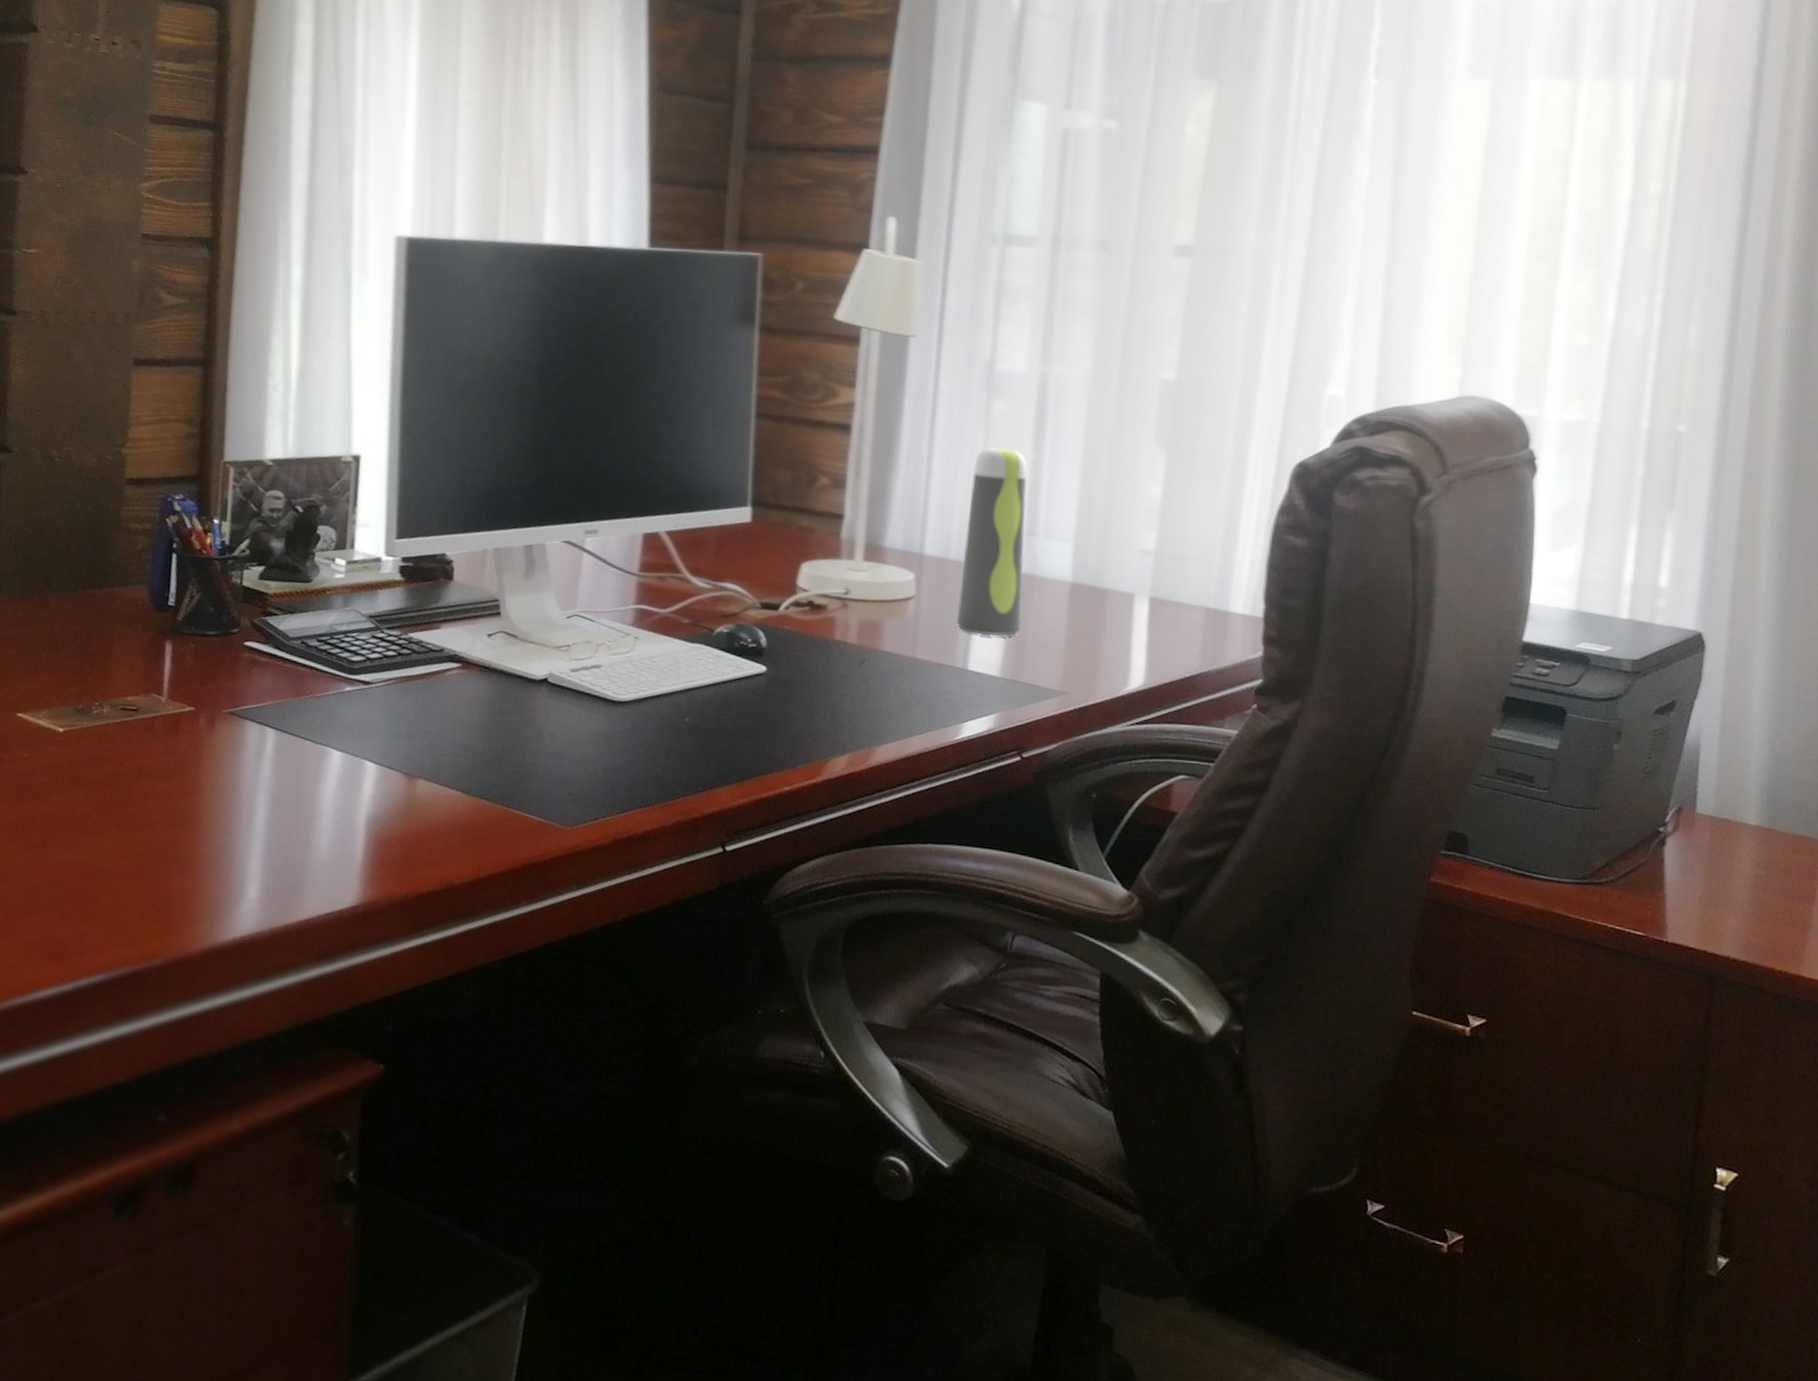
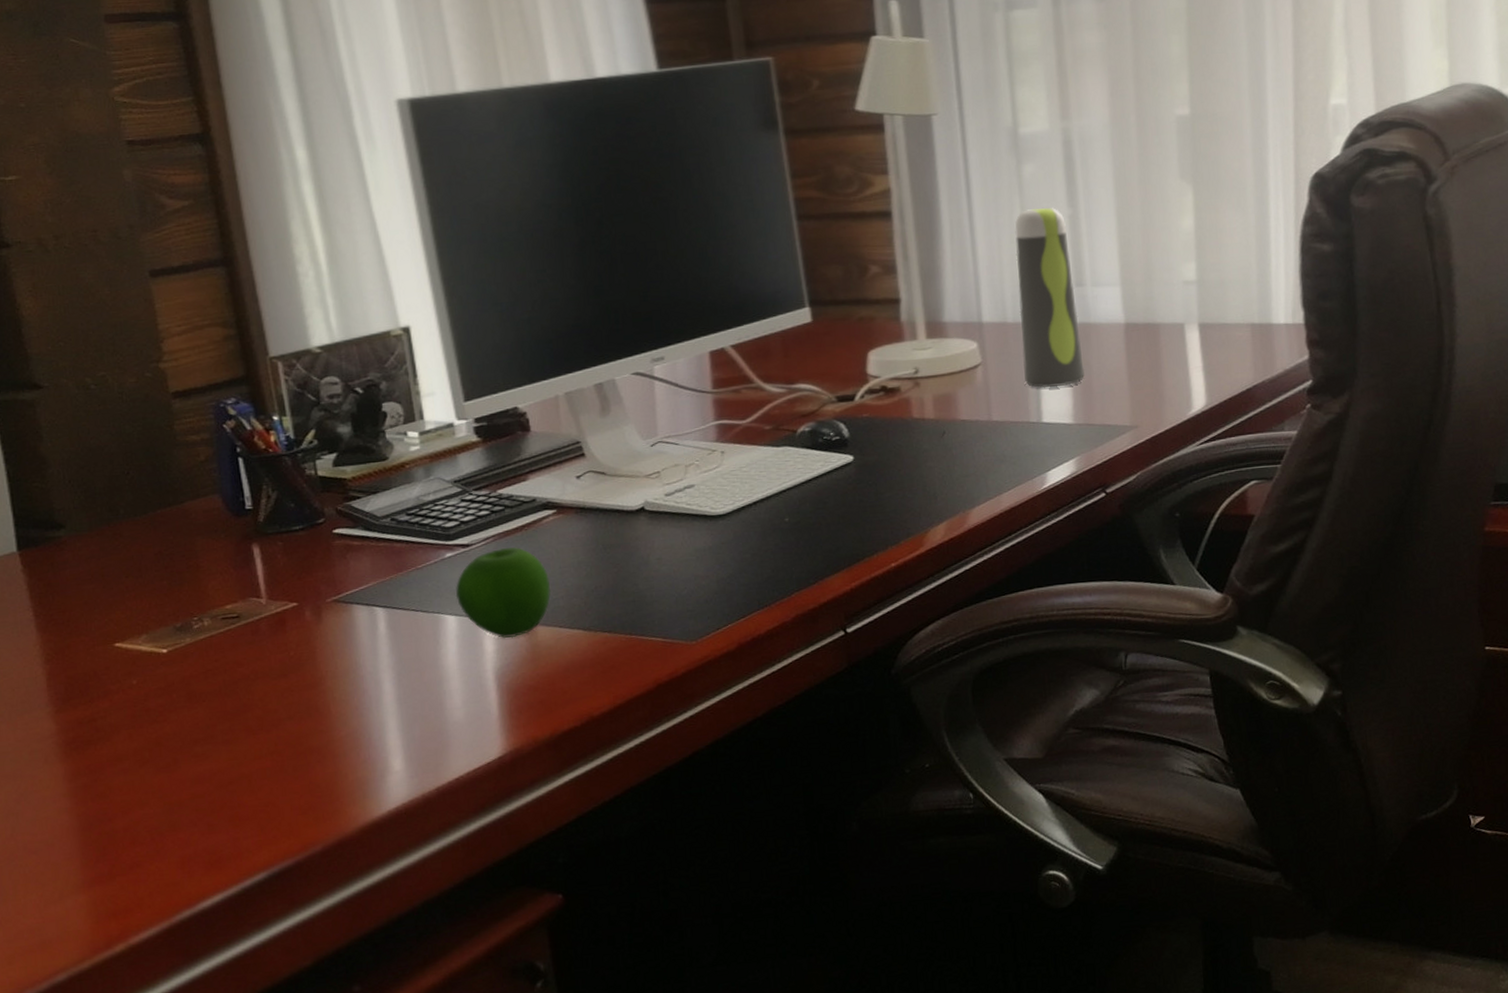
apple: none [345,692,440,786] -> present [455,546,551,639]

